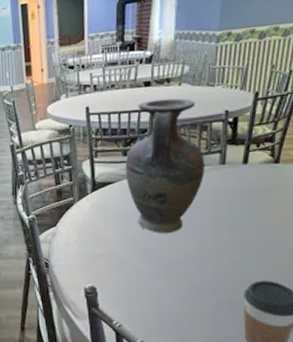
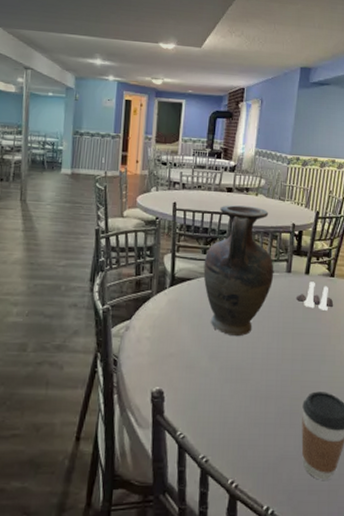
salt and pepper shaker set: none [232,171,278,200] -> present [295,281,333,310]

